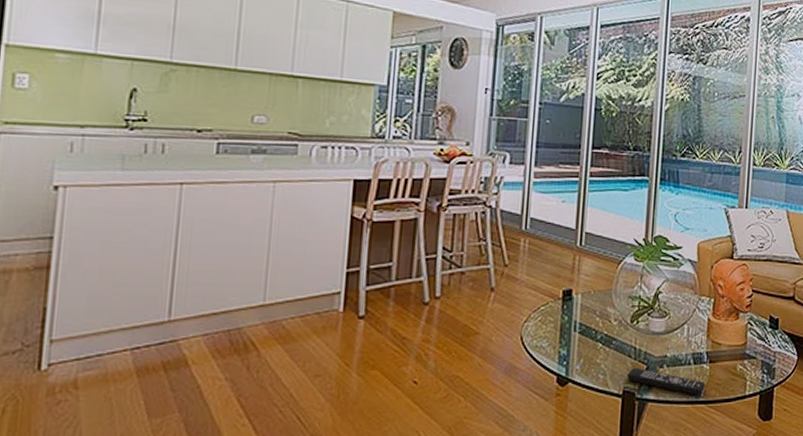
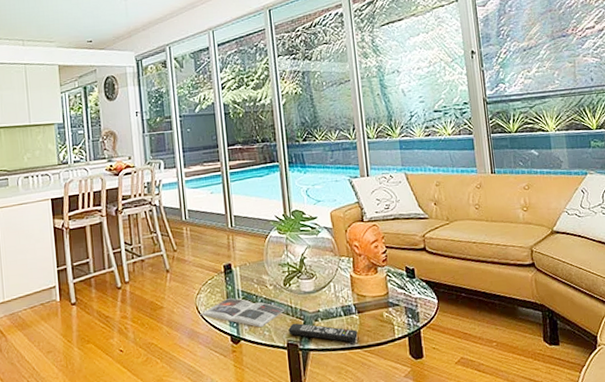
magazine: none [524,331,627,369] -> present [200,298,285,328]

